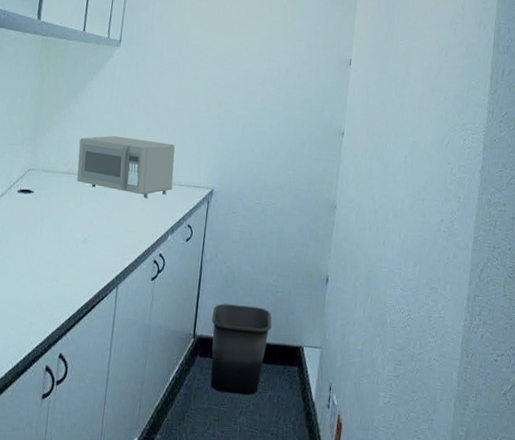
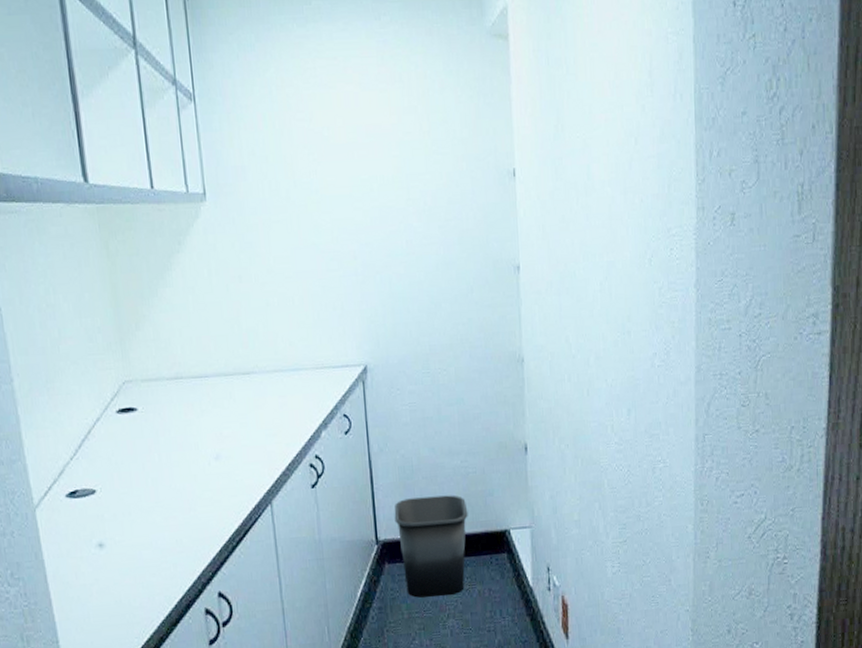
microwave: present [77,136,176,198] -> none [181,317,316,391]

